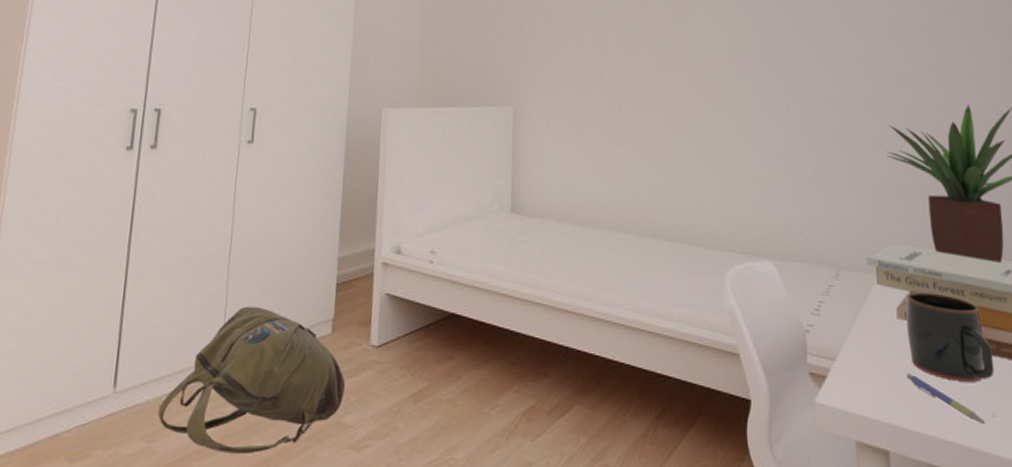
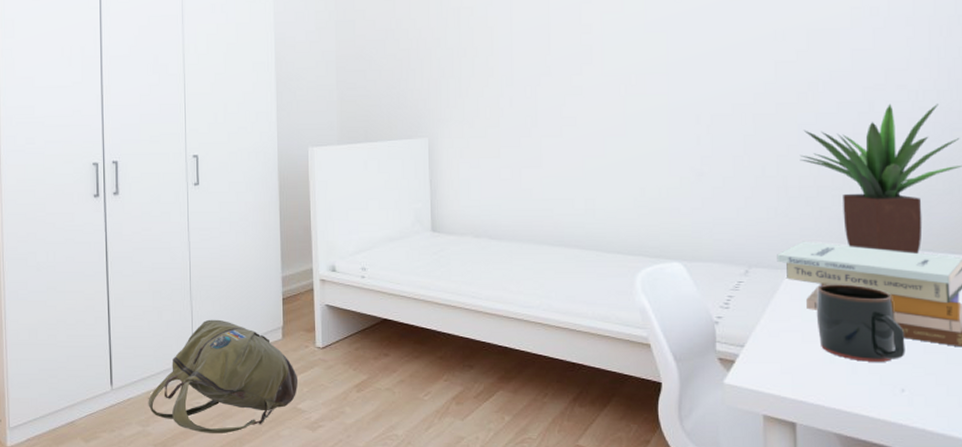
pen: present [906,373,985,425] -> none [814,356,894,399]

